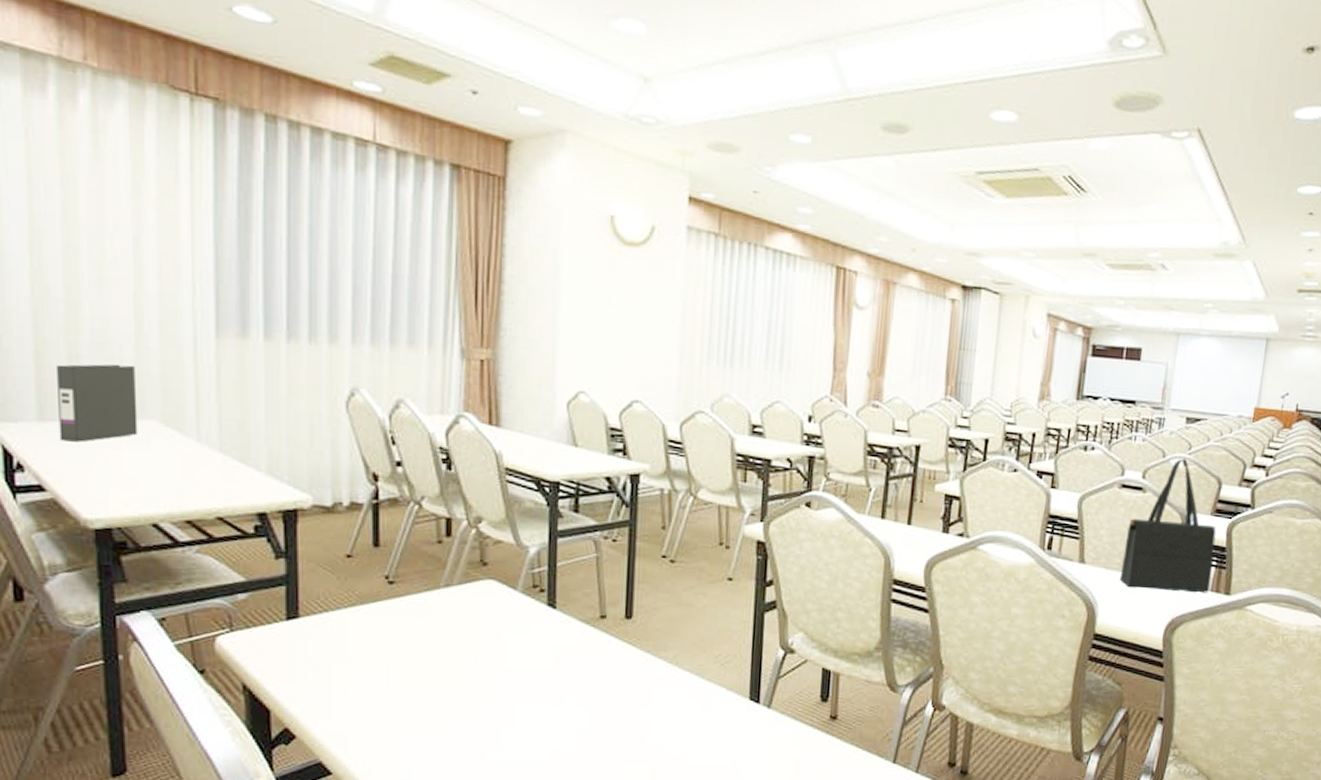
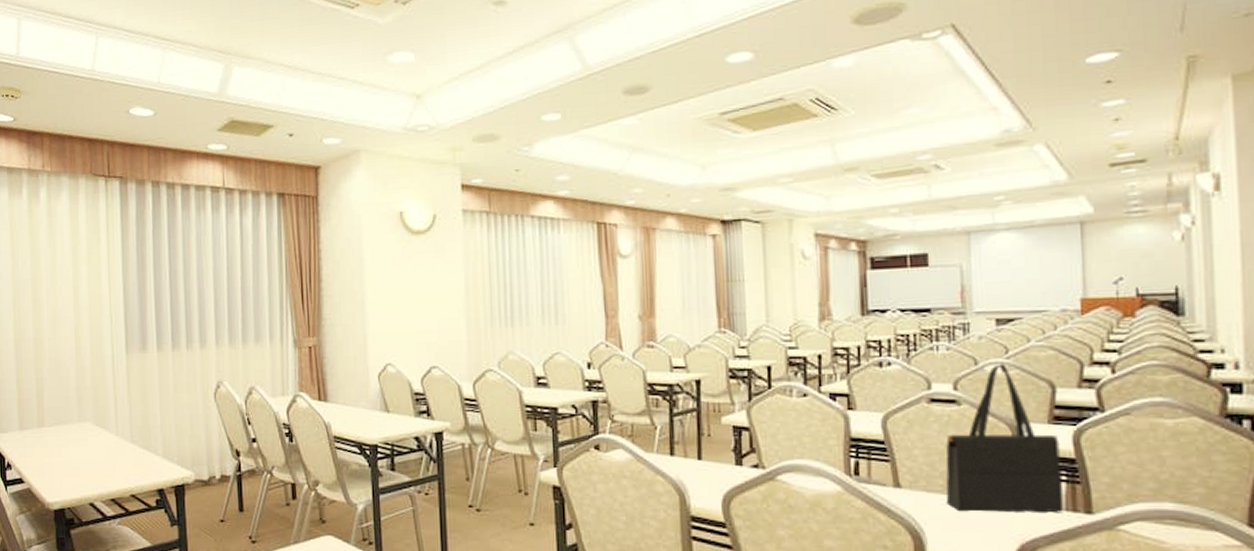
binder: present [55,364,138,442] -> none [29,381,79,444]

